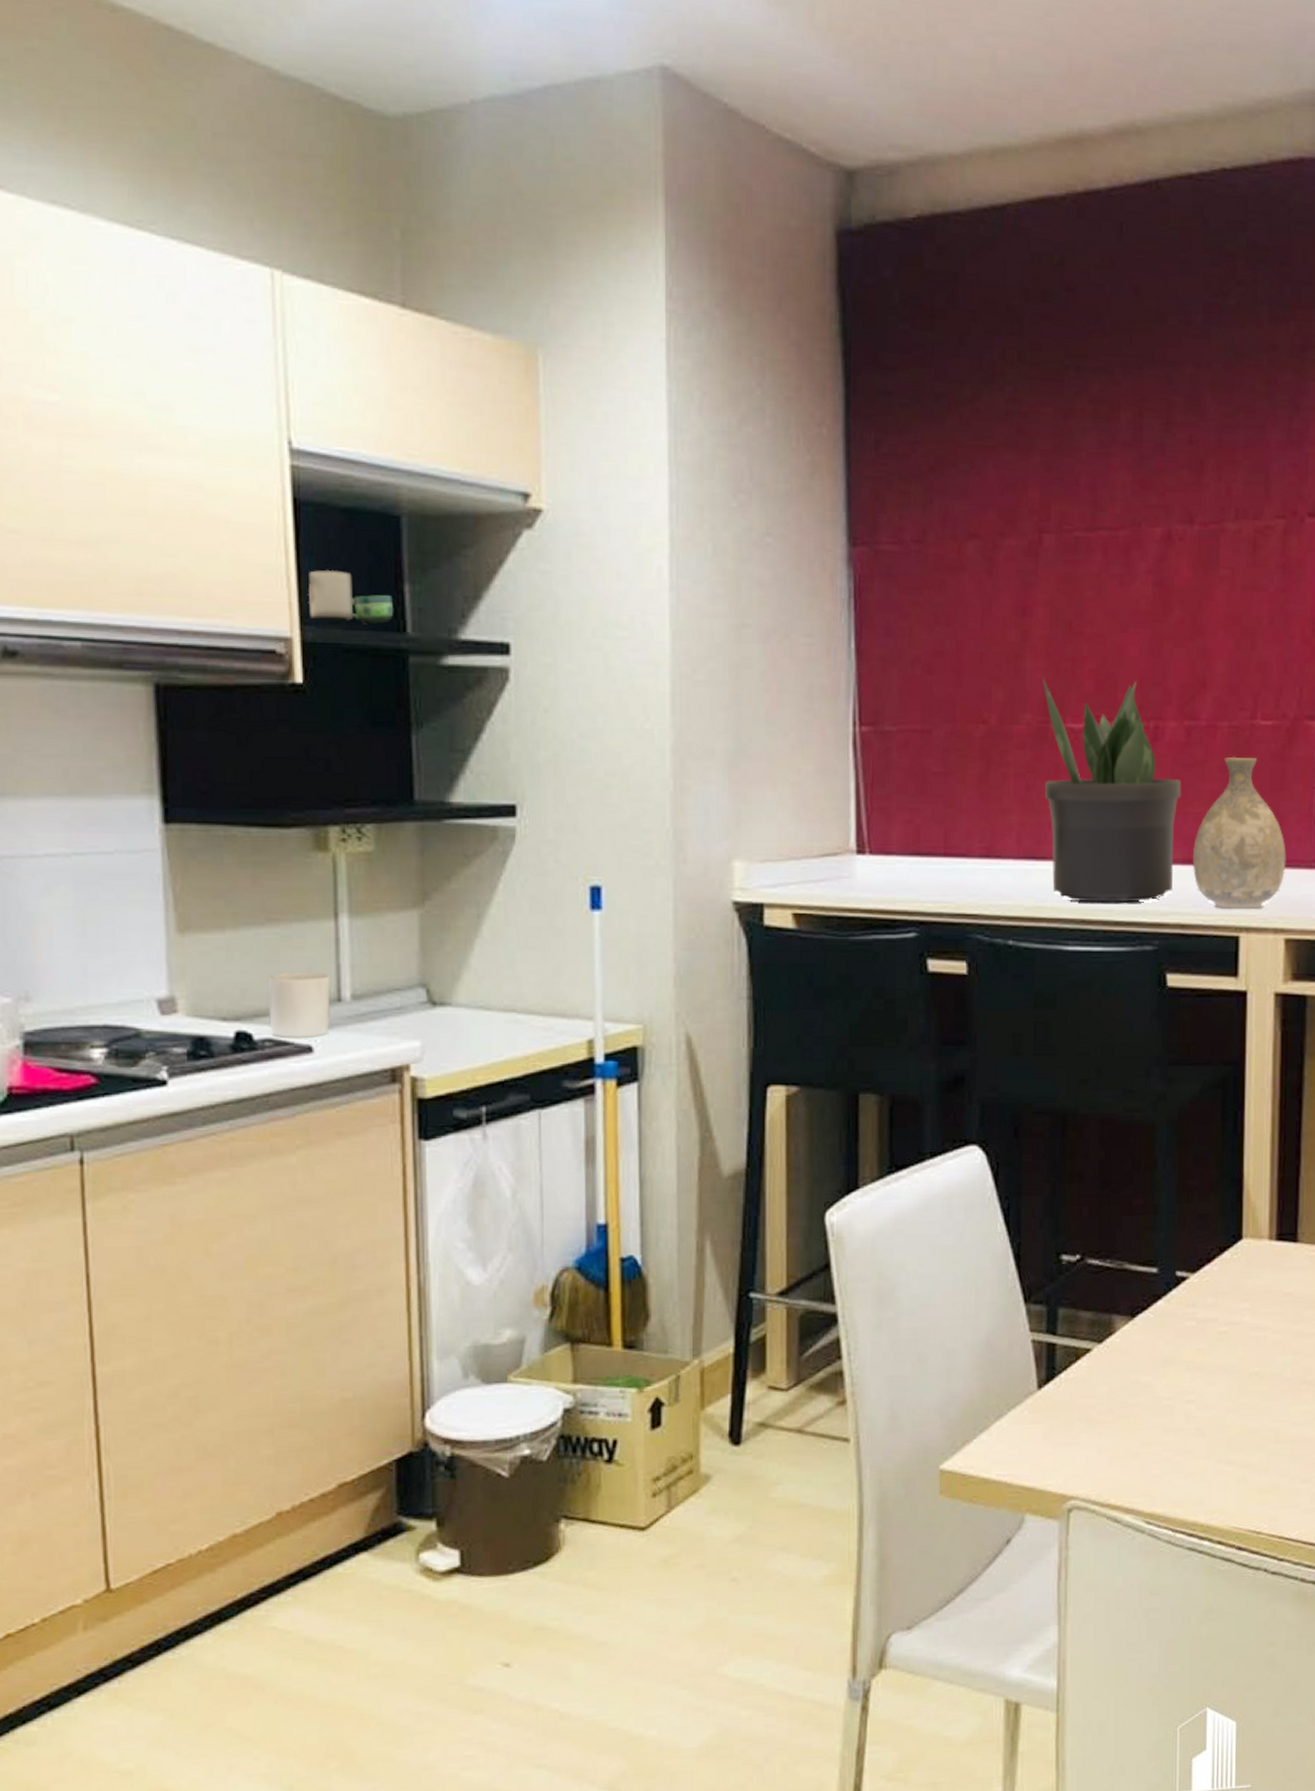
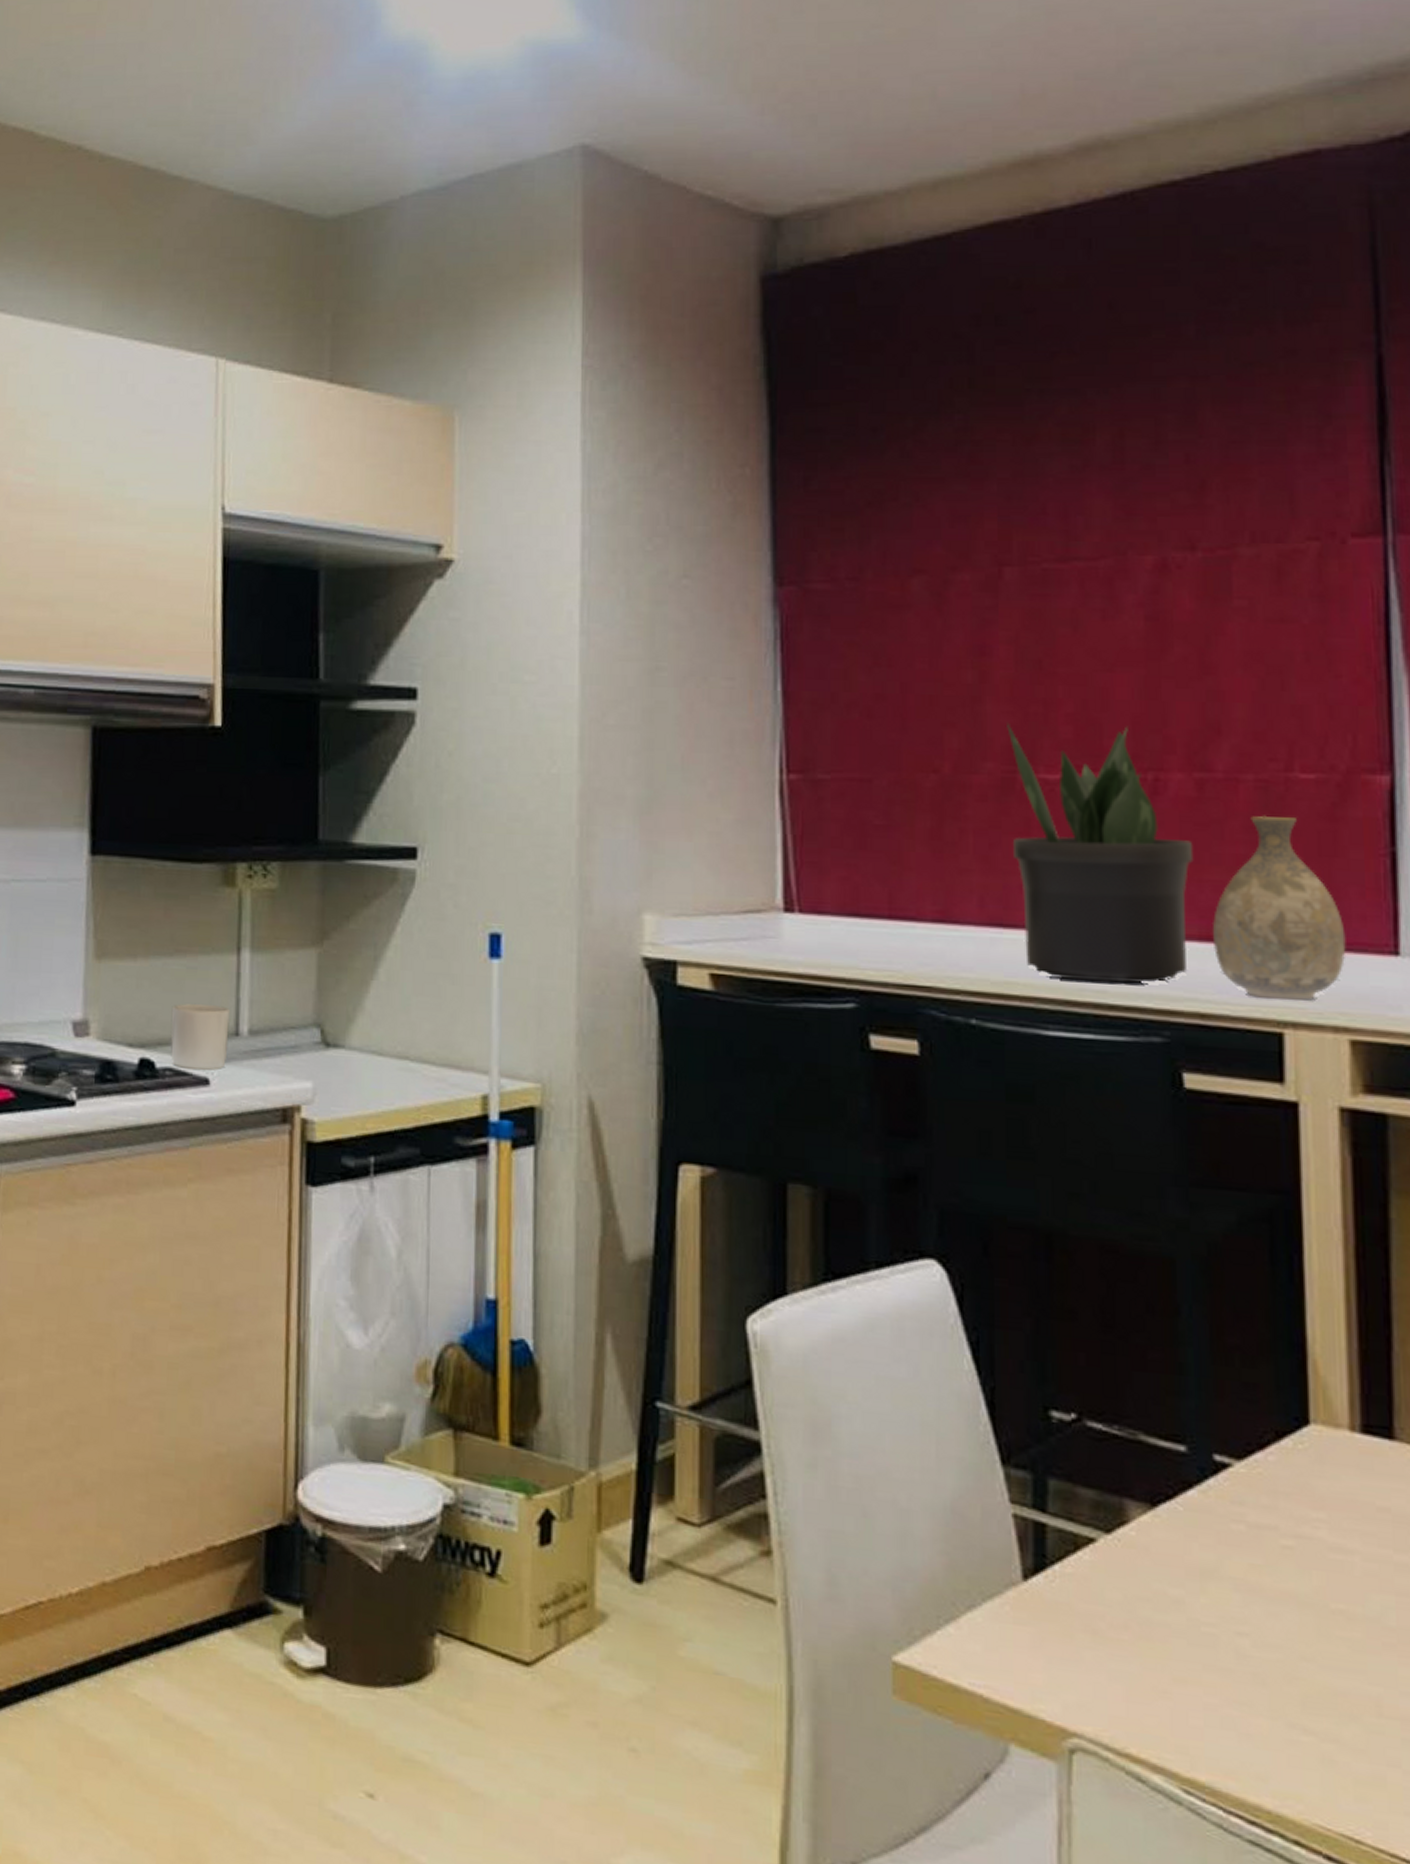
cup: present [307,570,353,621] -> none [231,622,272,668]
cup: present [351,595,393,625] -> none [269,644,308,672]

